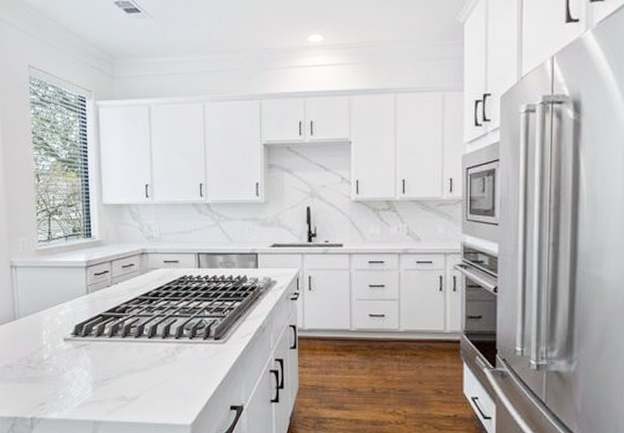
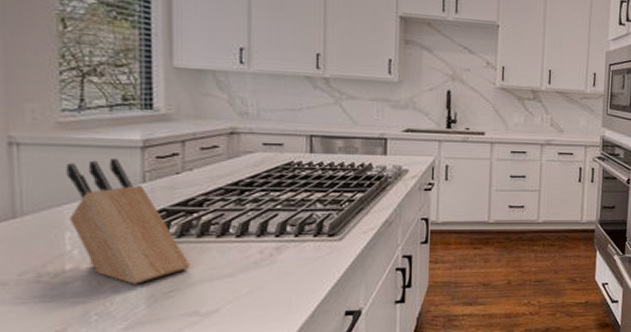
knife block: none [42,275,118,373] -> present [66,157,190,284]

